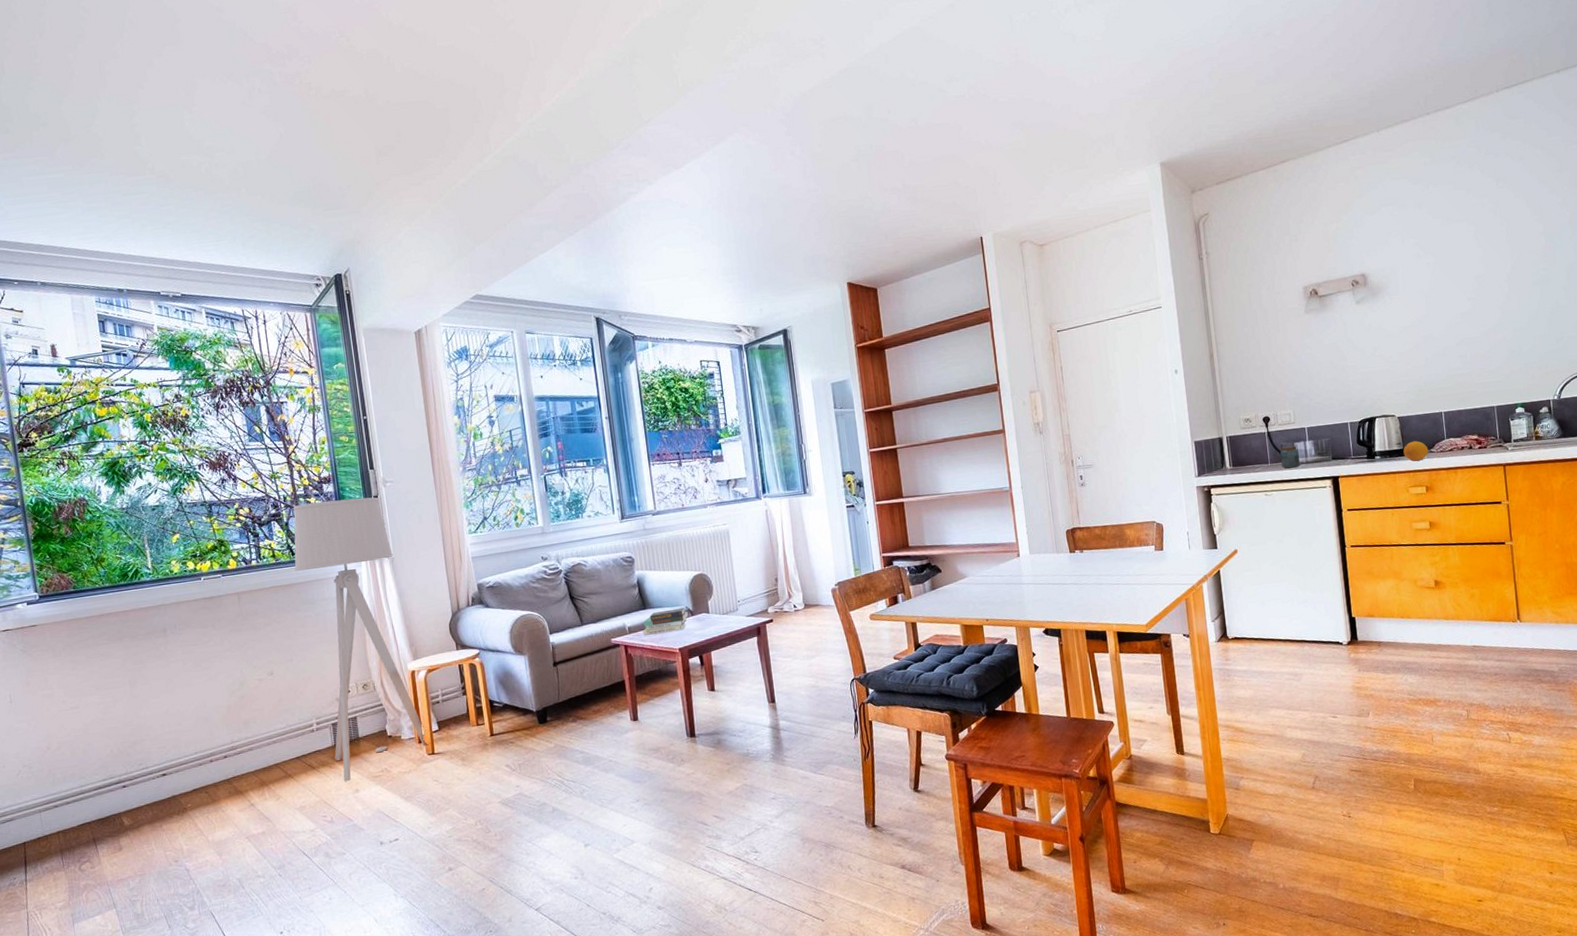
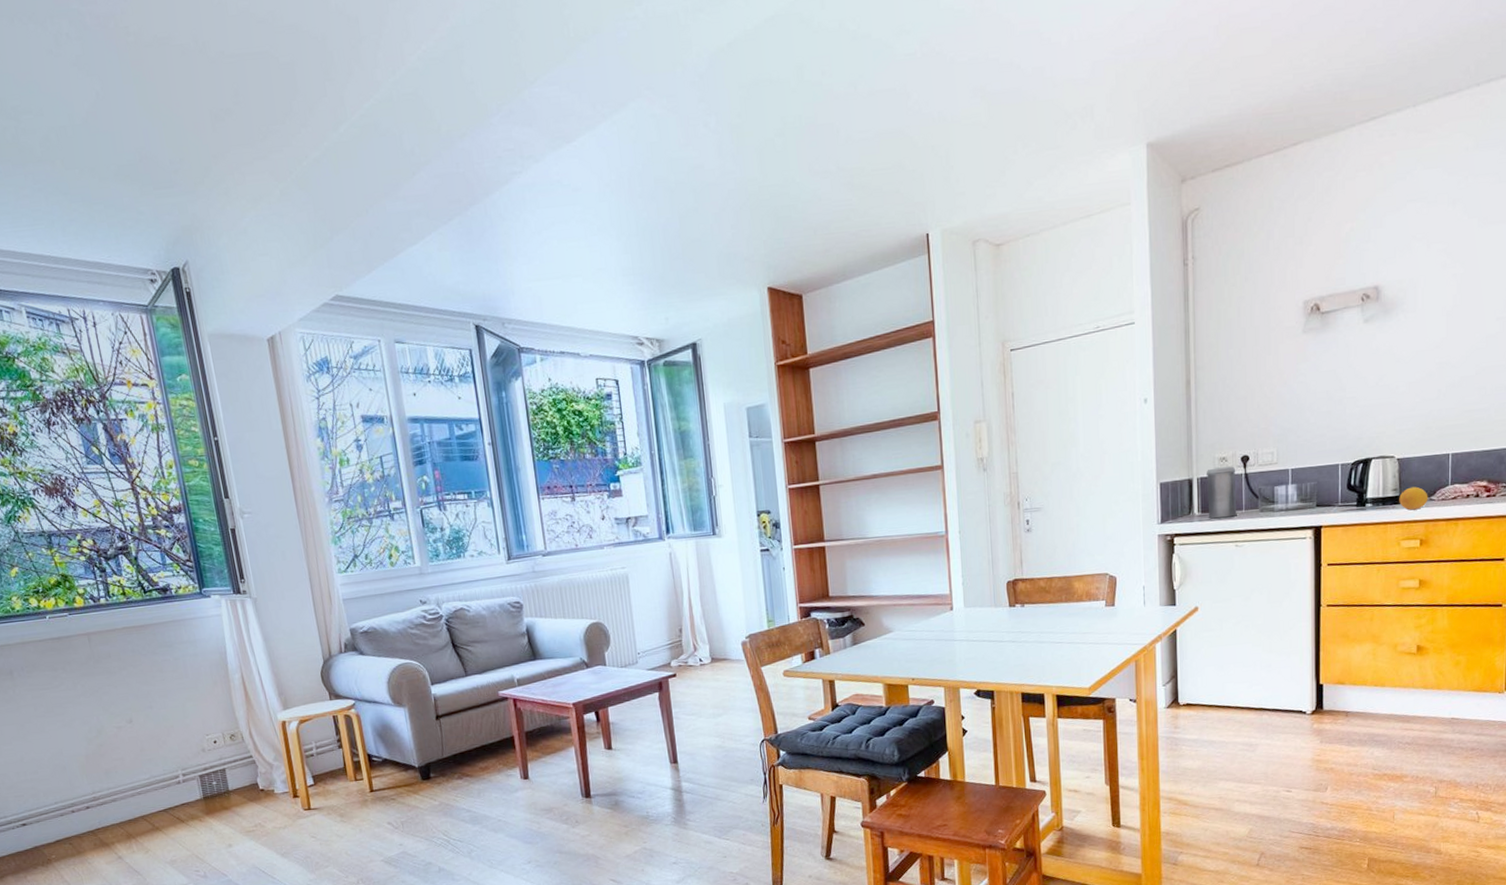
floor lamp: present [293,497,431,782] -> none [142,530,306,836]
books: present [643,608,688,637] -> none [533,659,583,690]
canister: none [1234,426,1264,472] -> present [1207,466,1237,519]
peanut butter: present [1279,446,1300,469] -> none [1256,490,1279,516]

